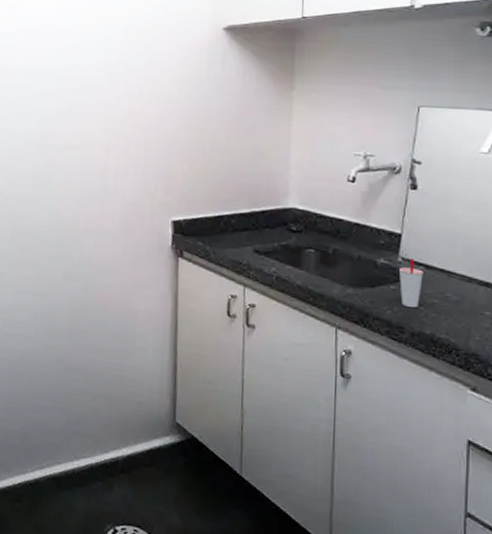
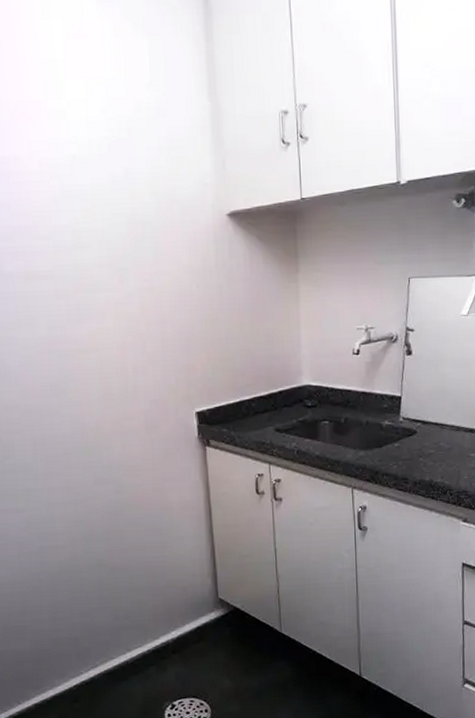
cup: present [398,258,423,308] -> none [400,417,421,461]

